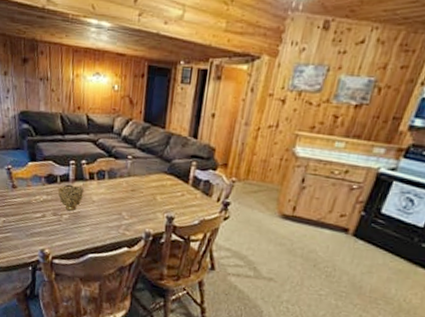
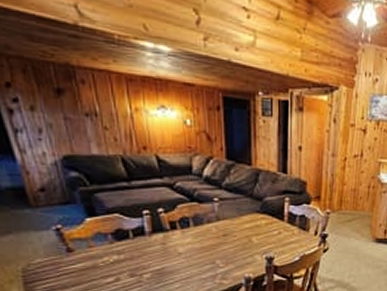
decorative bowl: present [57,184,84,212] -> none [131,238,167,269]

